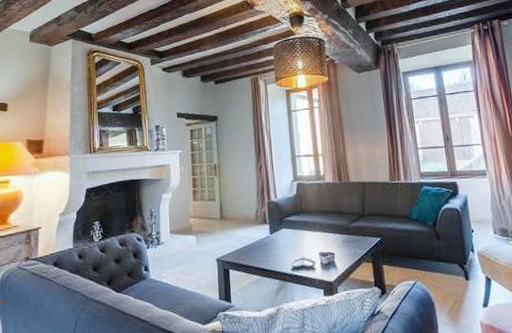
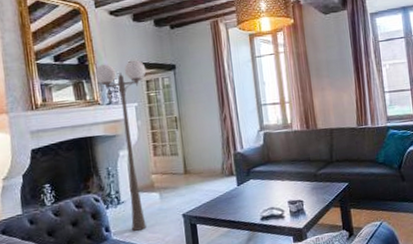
floor lamp: none [145,111,191,272] -> present [94,59,147,231]

